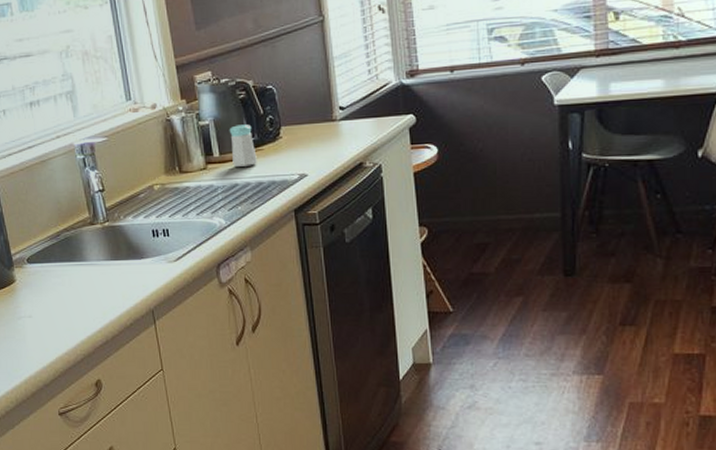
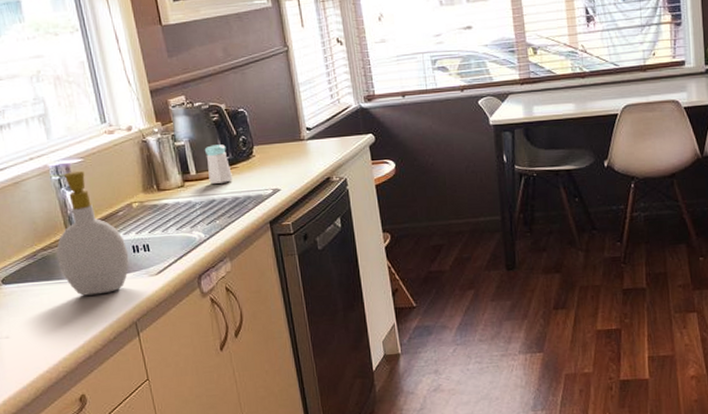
soap bottle: none [79,149,149,279] -> present [56,170,129,296]

